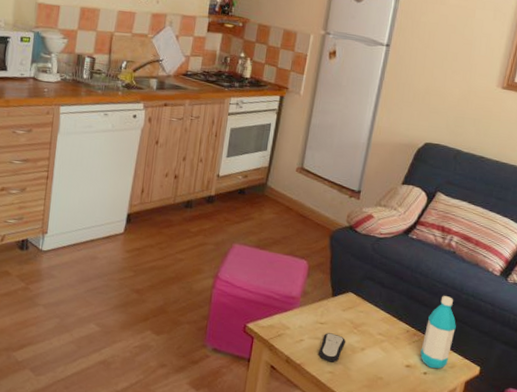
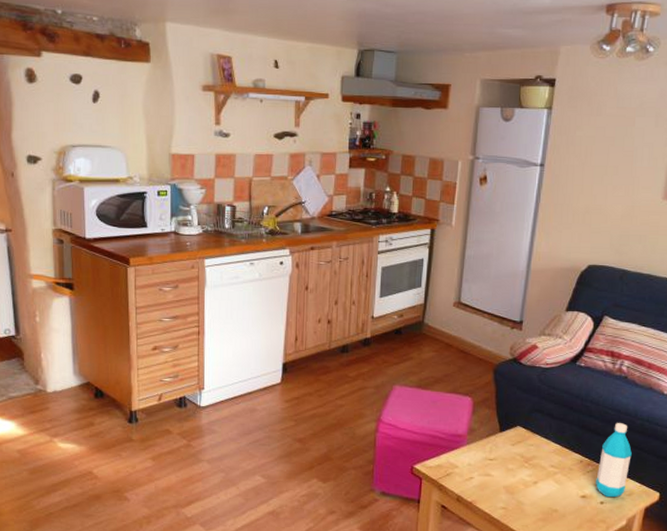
remote control: present [319,333,346,363] -> none [490,469,518,498]

